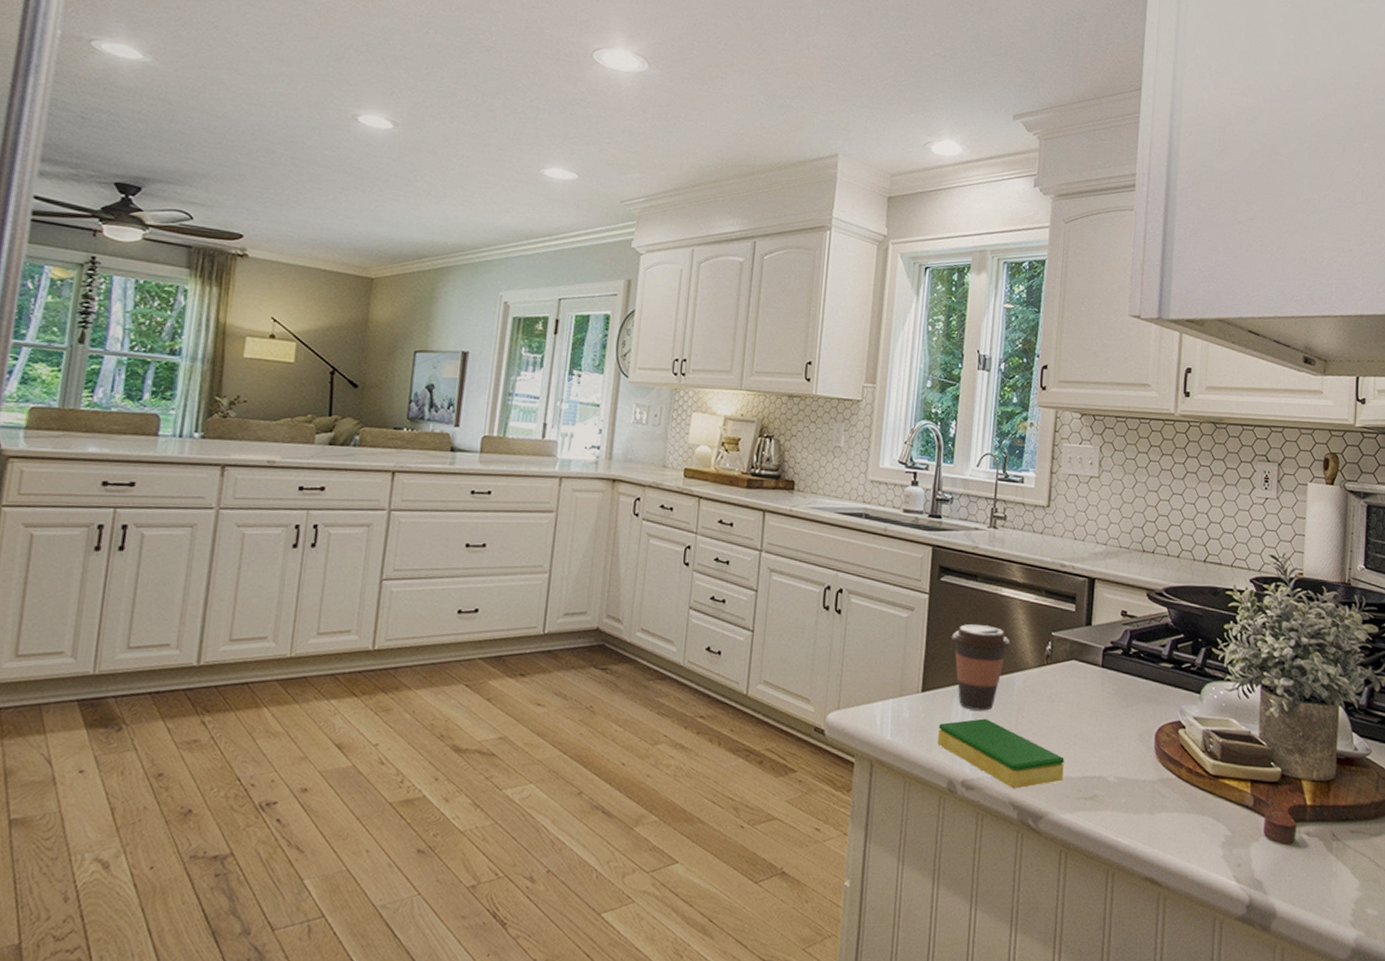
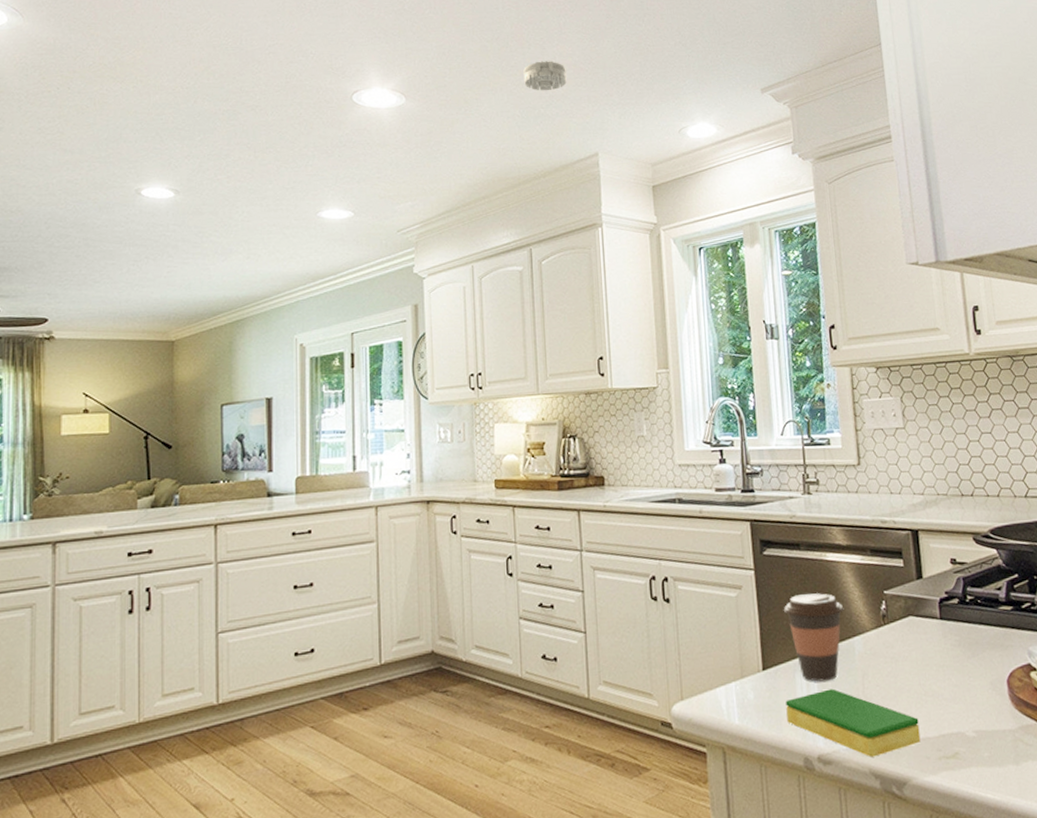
smoke detector: none [773,48,819,82] -> present [523,61,567,91]

